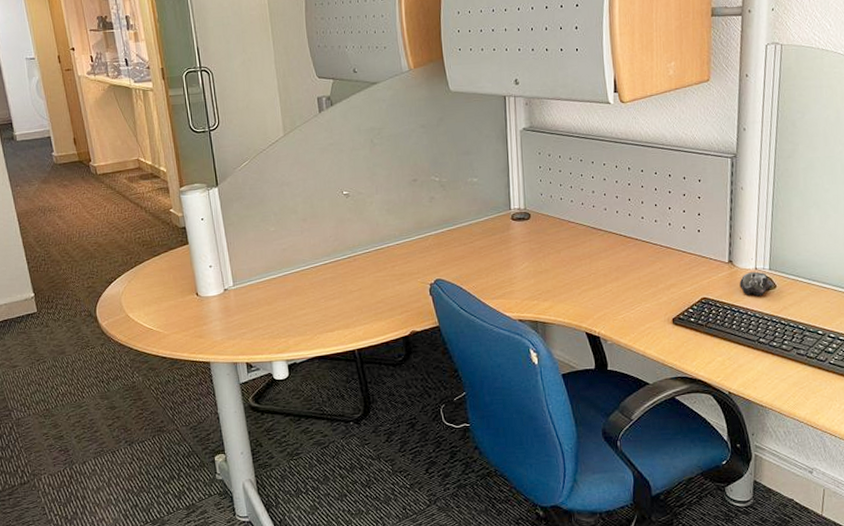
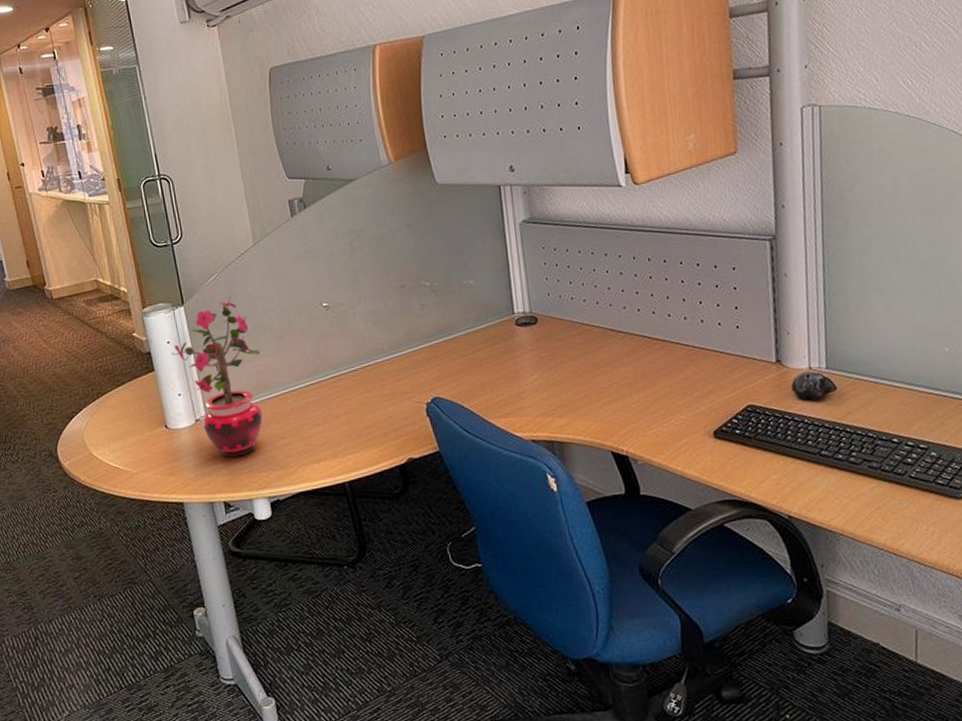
potted plant: none [204,181,286,324] -> present [171,297,263,458]

